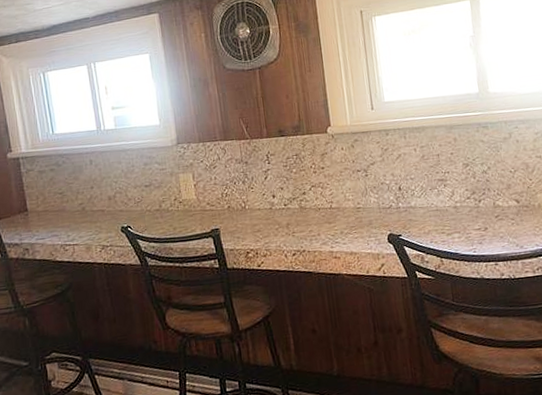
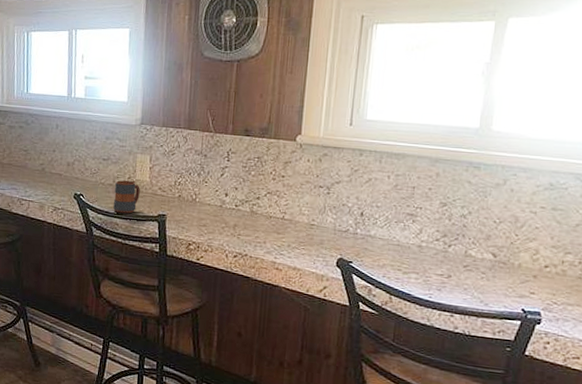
mug: none [162,202,189,237] -> present [113,180,140,214]

